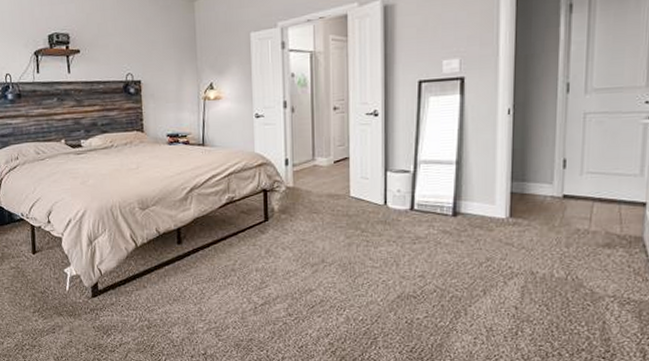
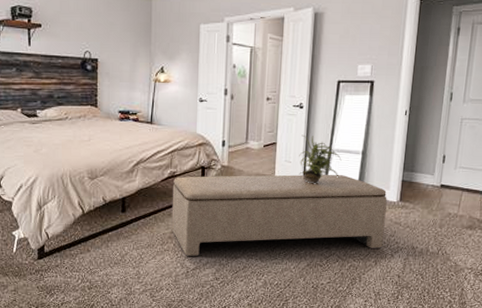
bench: none [231,189,493,290] -> present [171,174,387,256]
potted plant: none [377,146,431,203] -> present [299,134,342,184]

